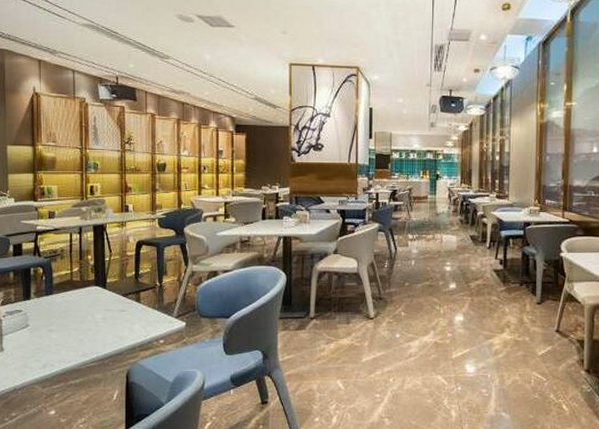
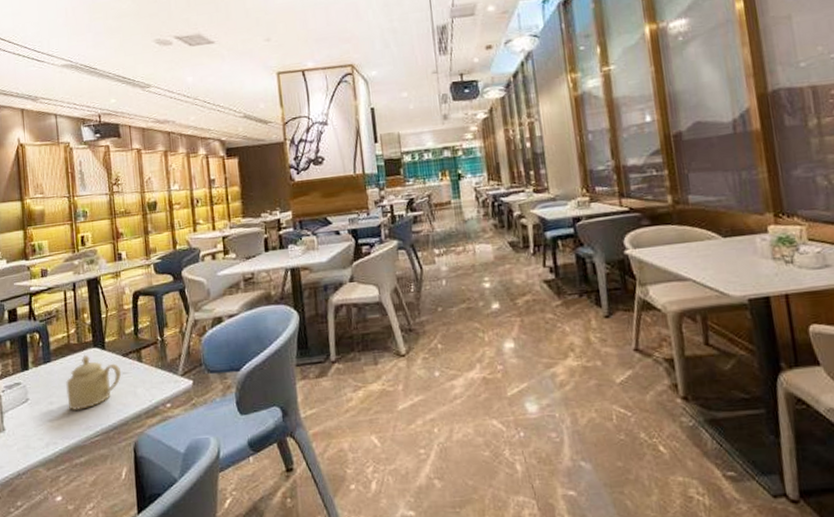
sugar bowl: none [66,292,120,339] -> present [66,355,122,410]

